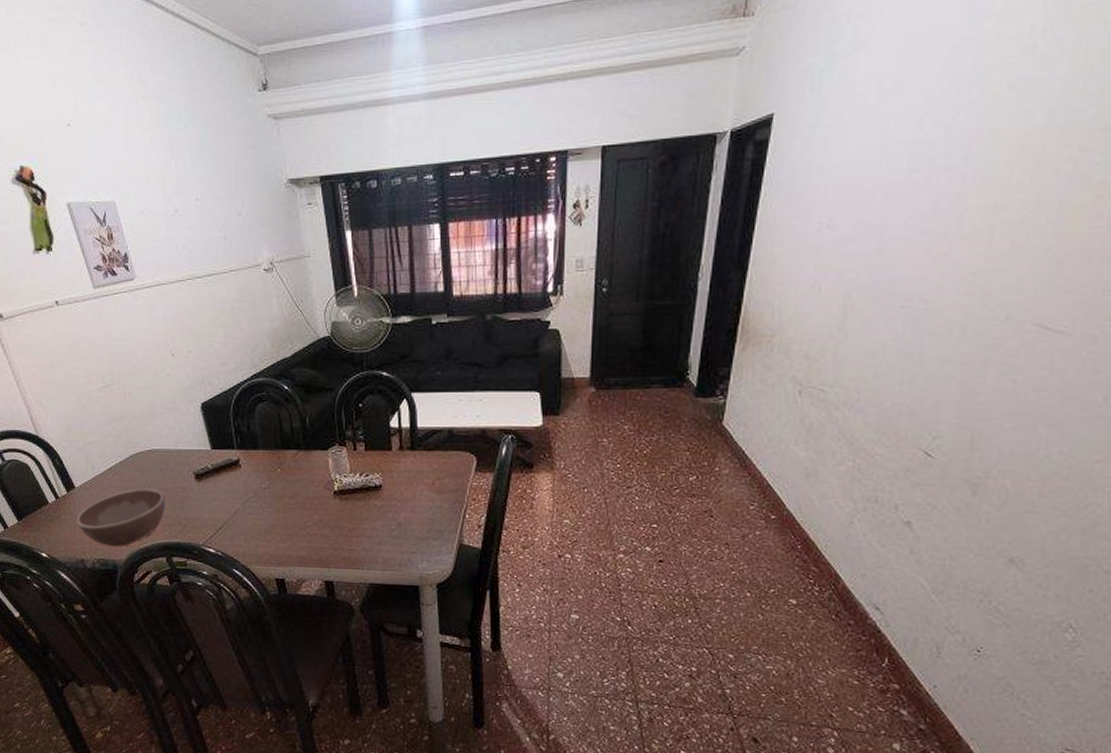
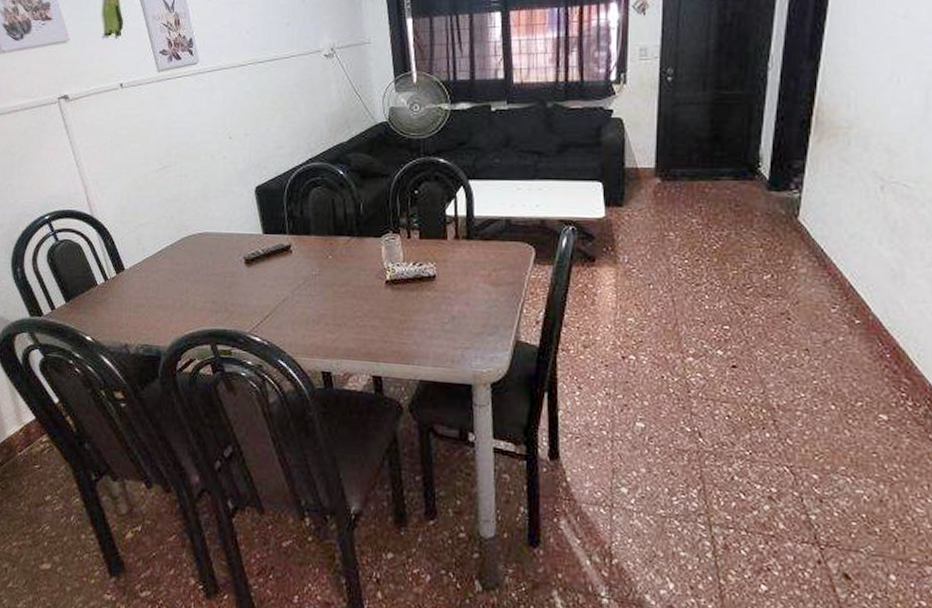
bowl: present [76,488,165,546] -> none [123,272,213,332]

